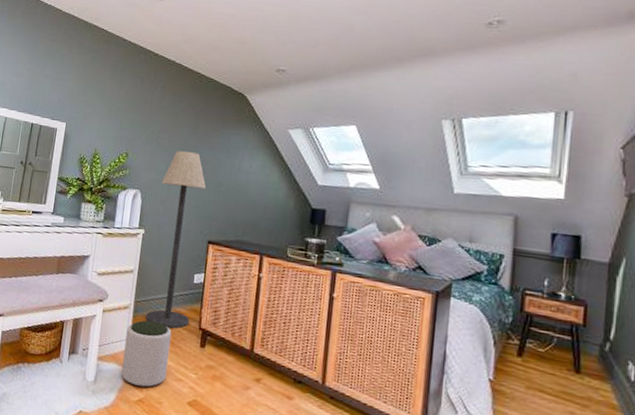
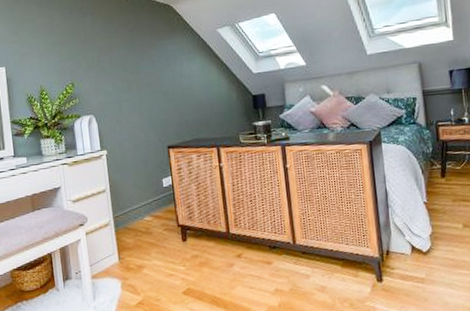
plant pot: present [121,320,172,388] -> none [112,230,159,291]
floor lamp: present [145,150,207,329] -> none [112,68,168,233]

